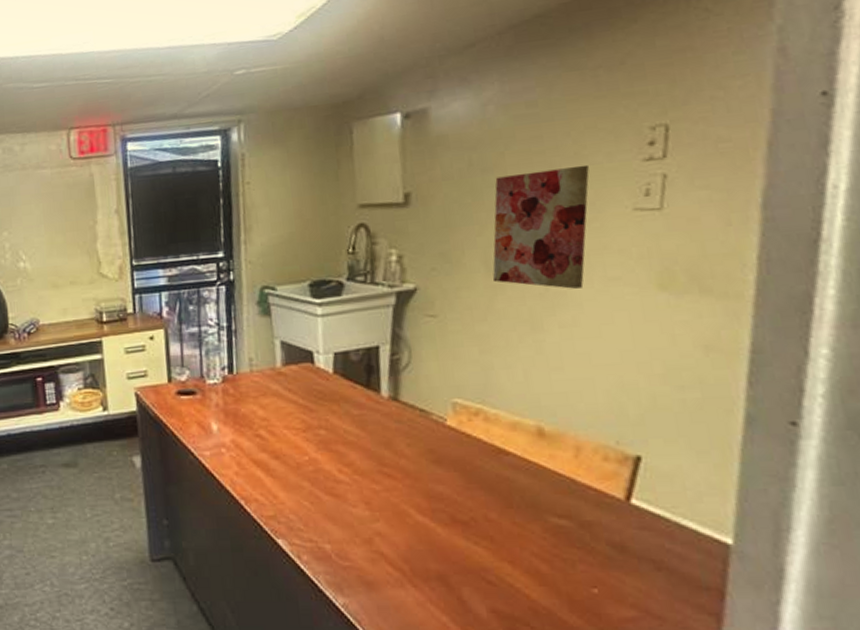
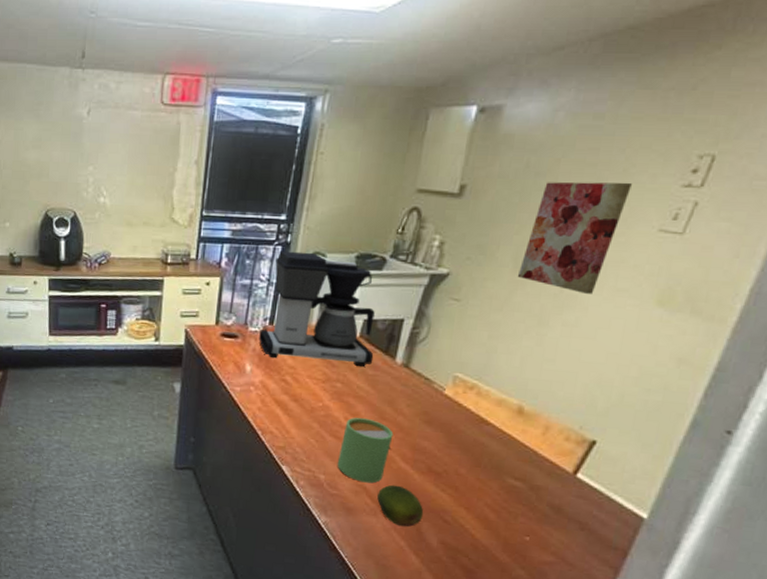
coffee maker: none [219,287,355,412] -> present [259,251,375,367]
mug: none [340,467,402,547] -> present [337,417,394,483]
fruit: none [399,544,461,597] -> present [377,485,424,527]

